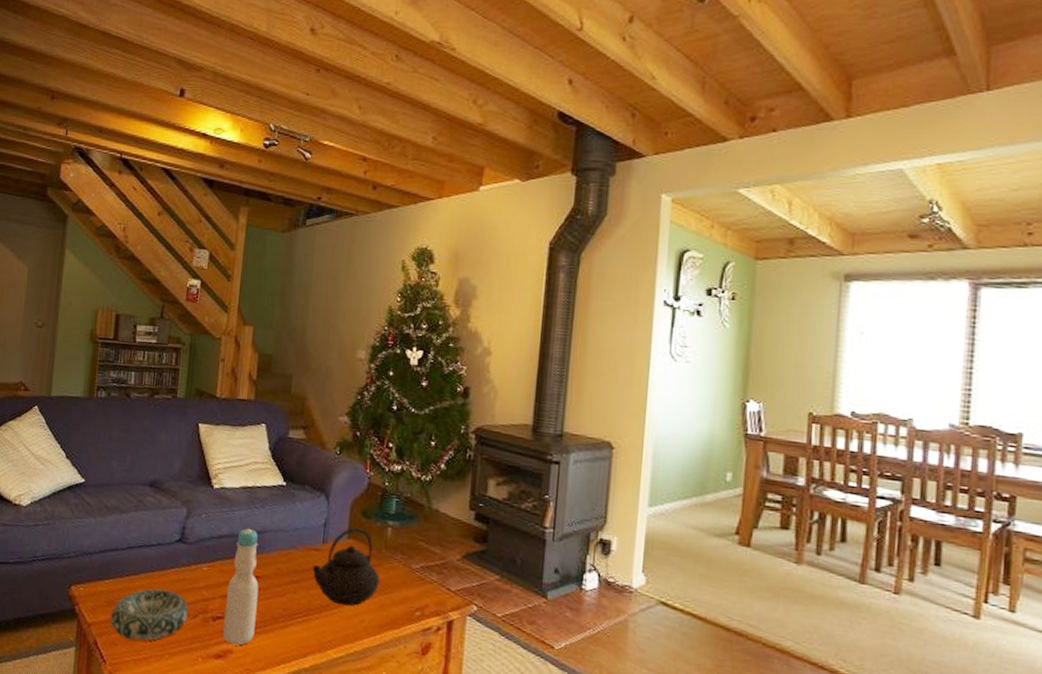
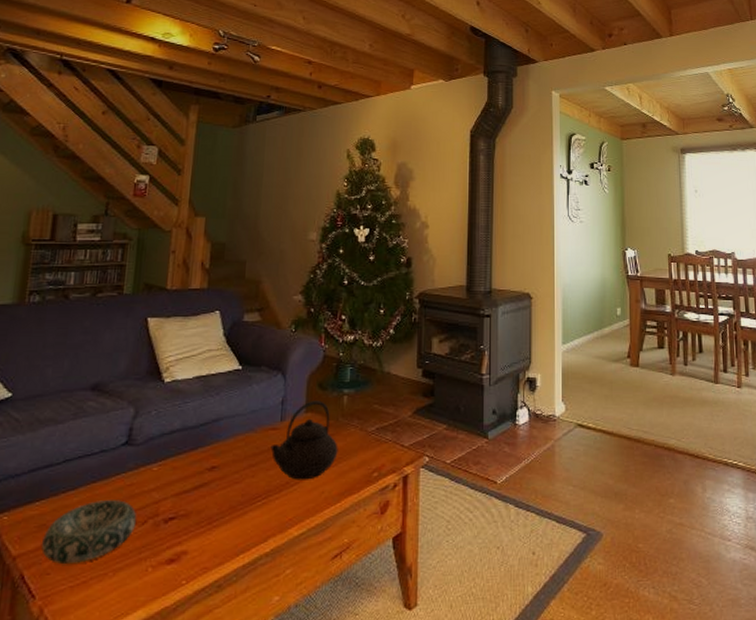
bottle: present [223,528,259,646] -> none [176,418,215,545]

